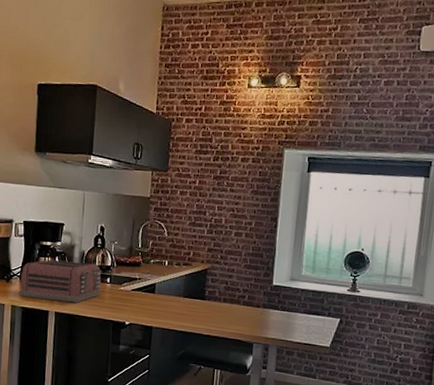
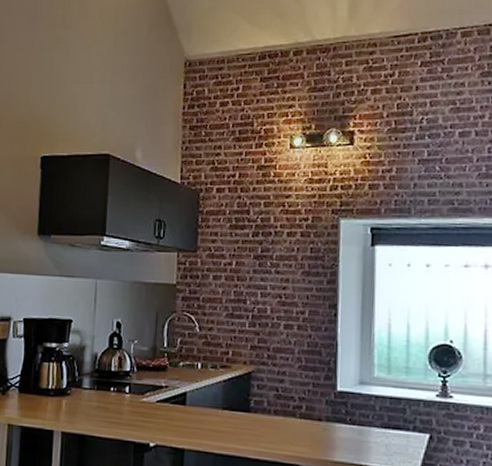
toaster: present [19,259,102,304] -> none [18,365,120,420]

